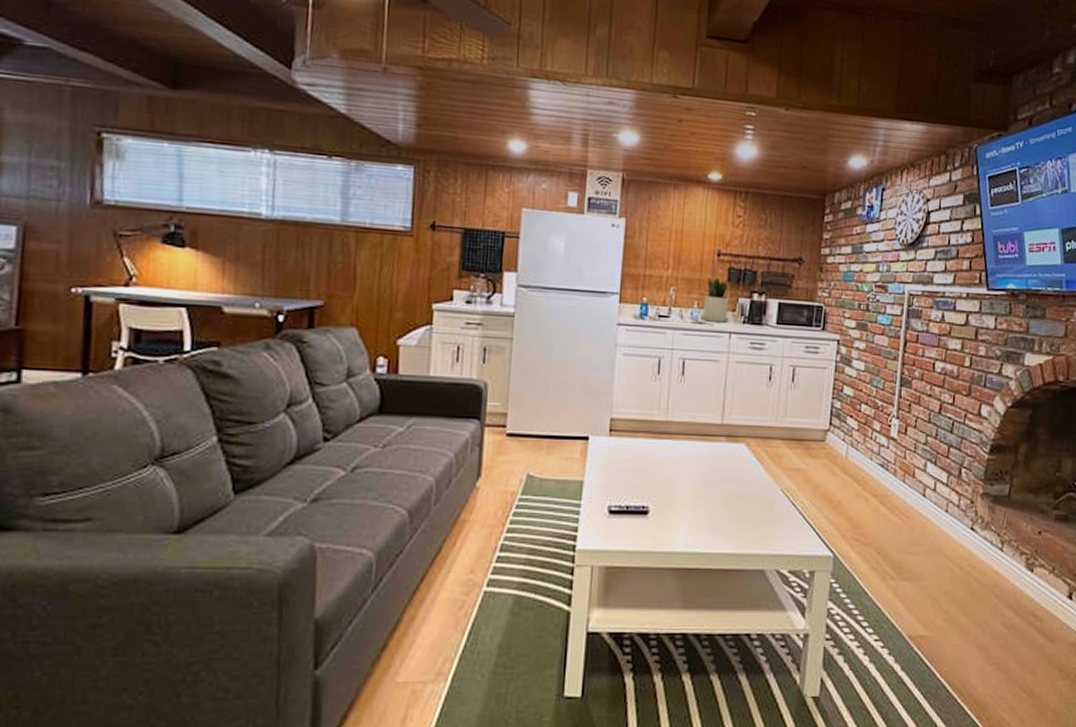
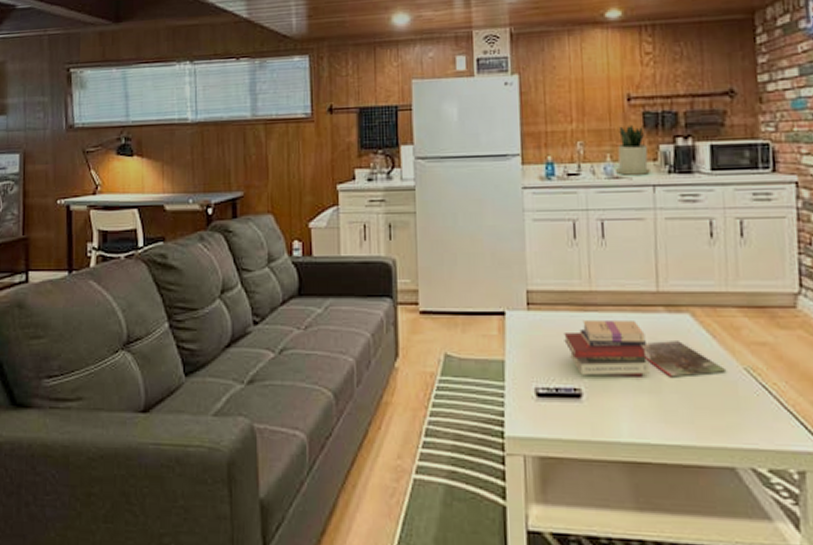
books: none [639,447,709,496] -> present [564,321,651,377]
magazine: none [702,466,768,497] -> present [640,341,727,378]

